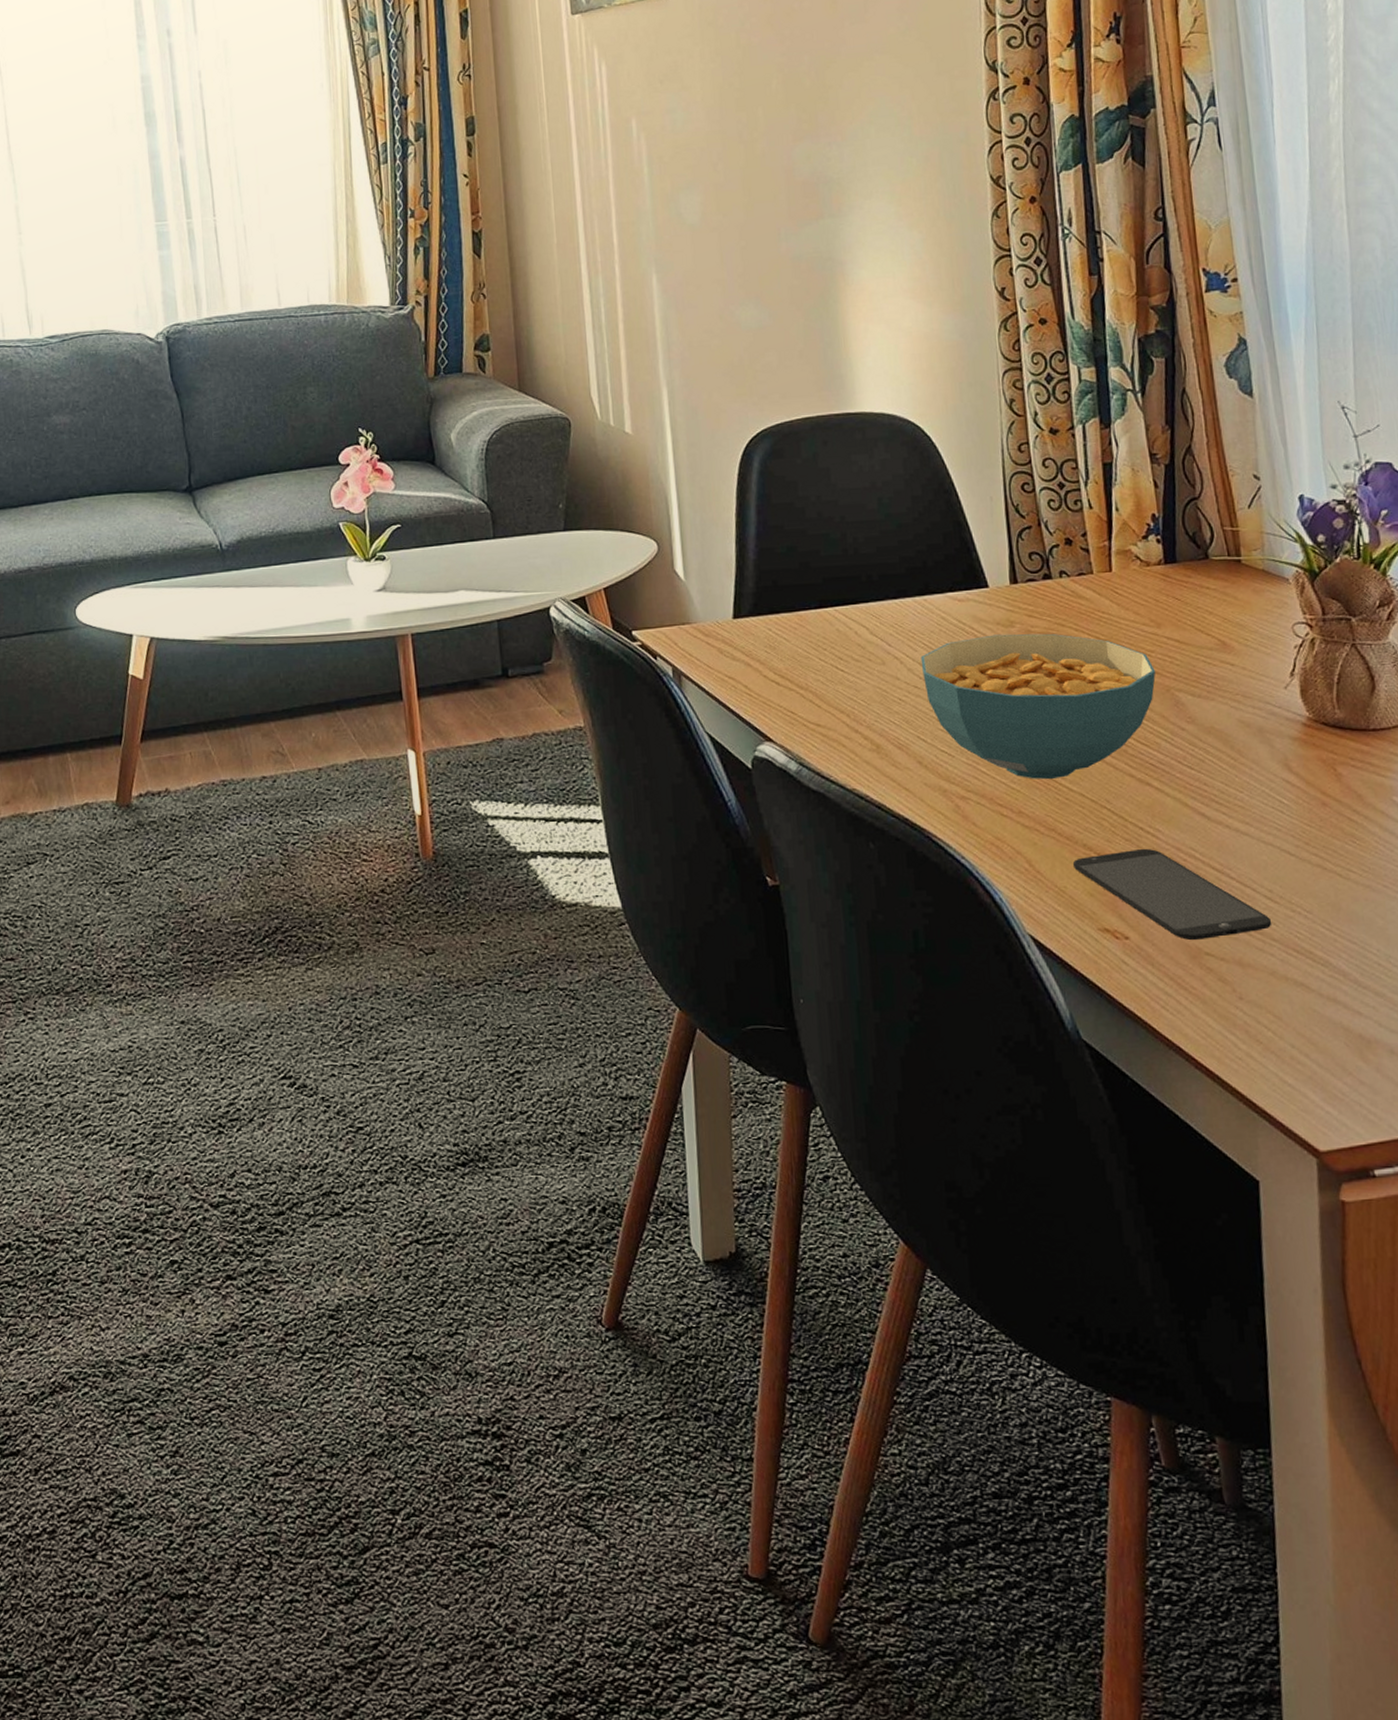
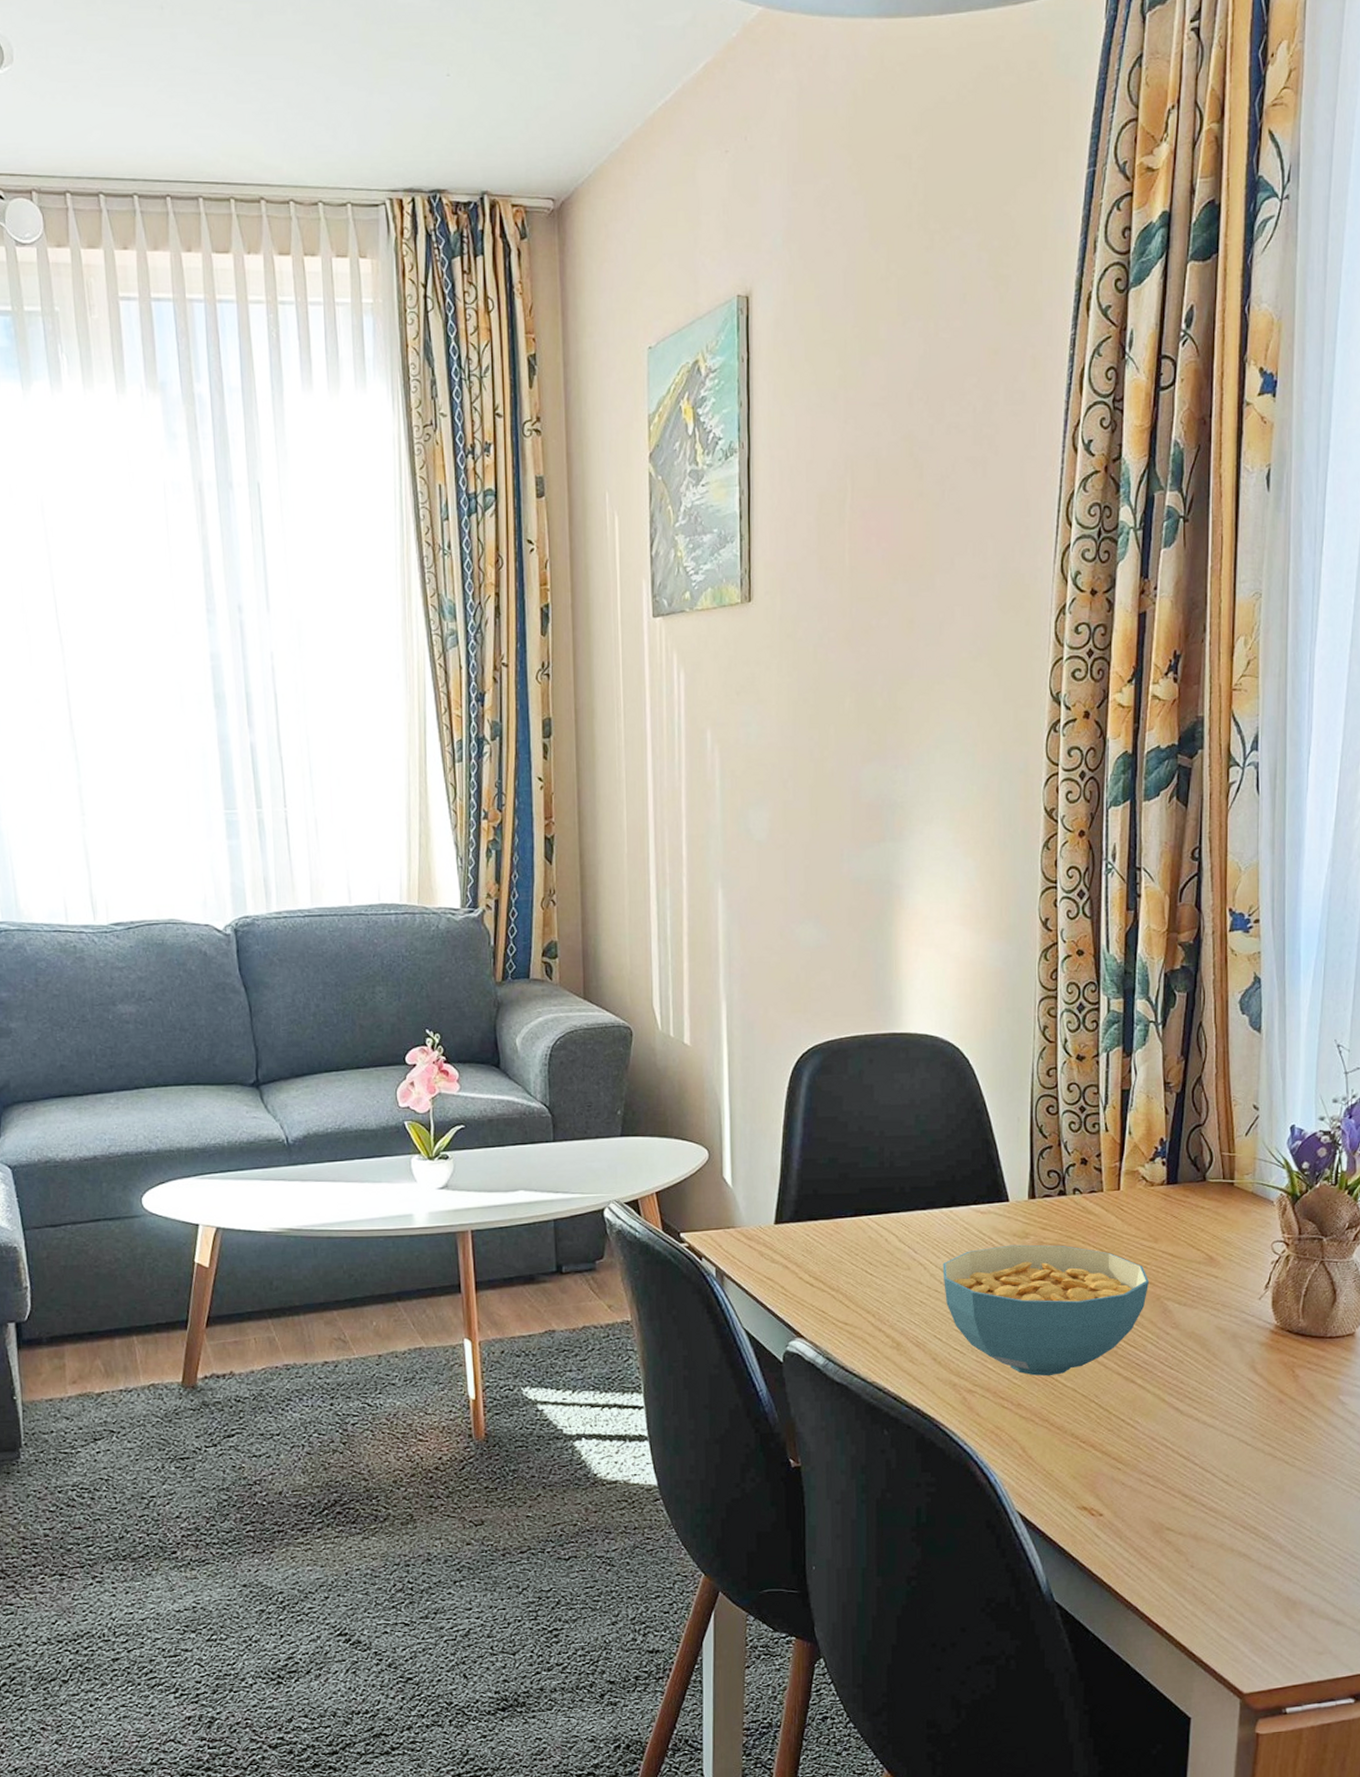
smartphone: present [1072,849,1272,941] -> none [1060,1438,1226,1518]

